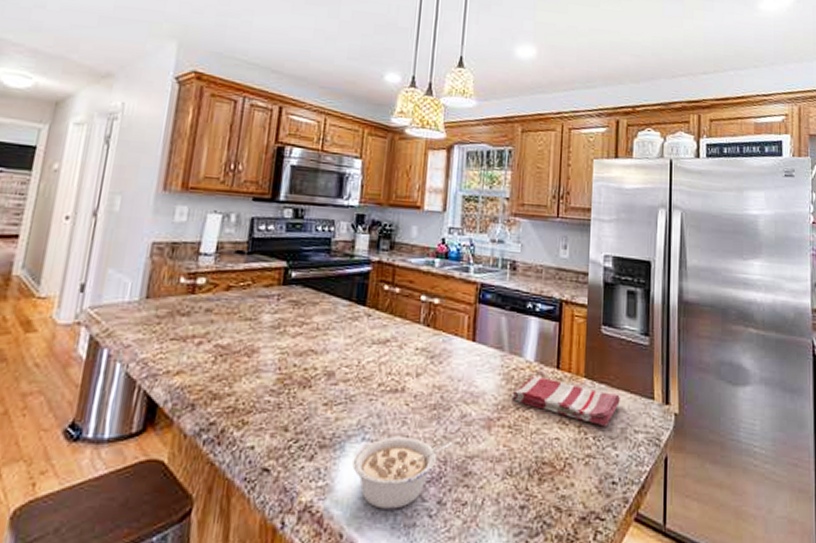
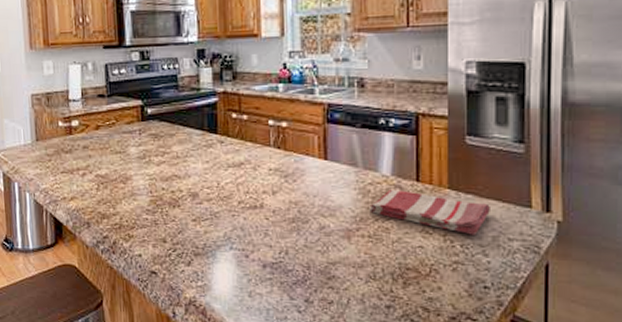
legume: present [352,437,453,509] -> none [225,246,314,305]

